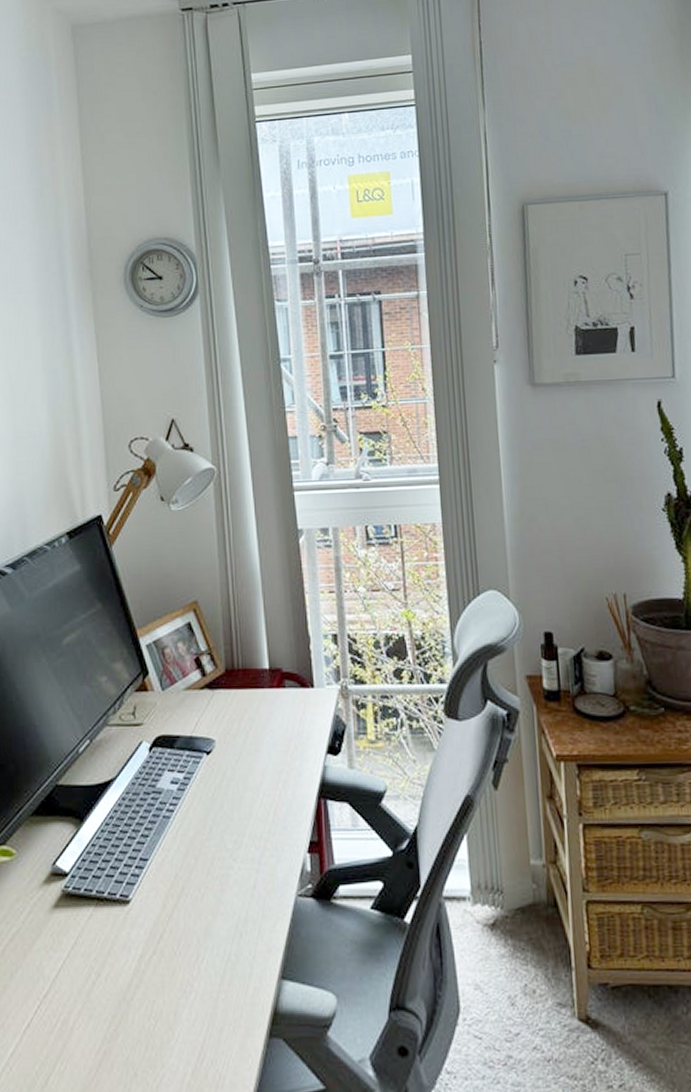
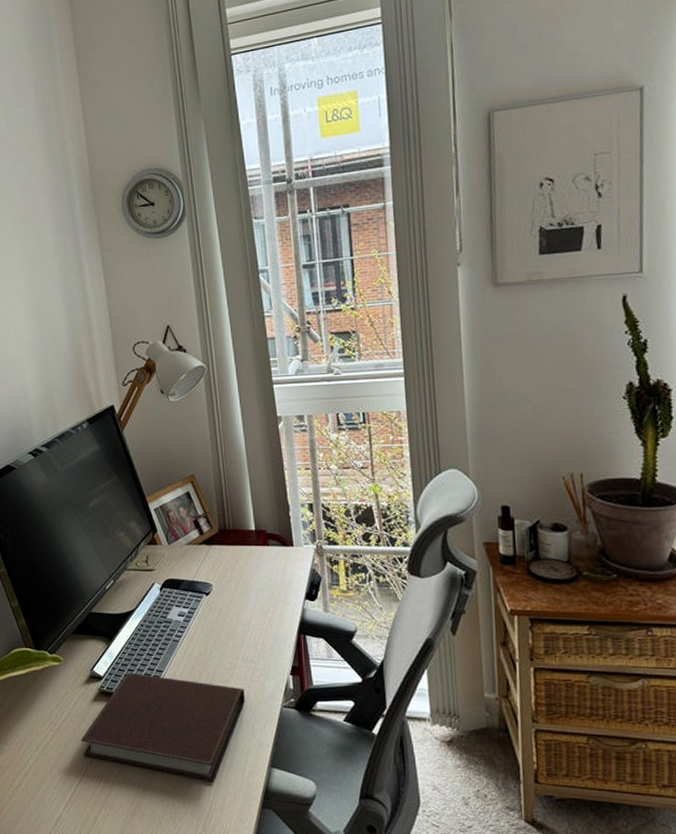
notebook: none [33,864,251,1008] -> present [80,672,245,782]

